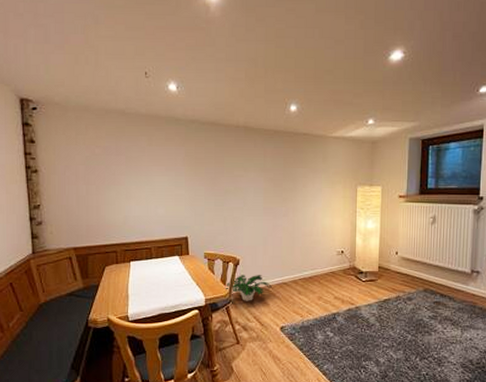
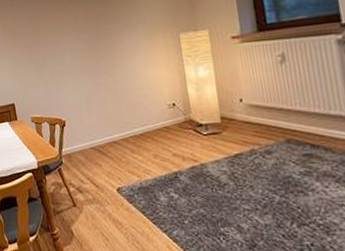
potted plant: present [225,275,272,301] -> none [54,135,102,163]

